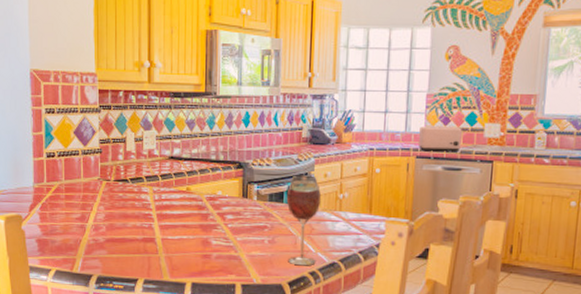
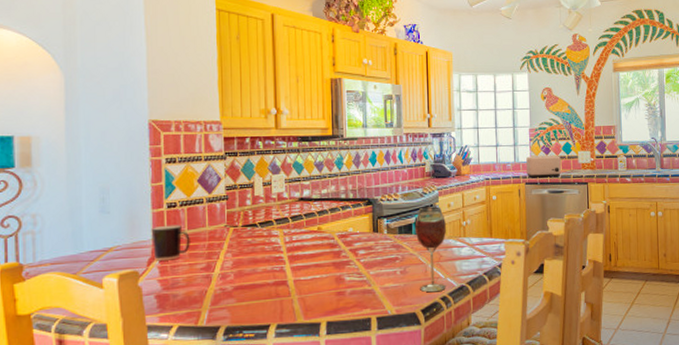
mug: none [33,174,67,208] -> present [151,224,190,261]

